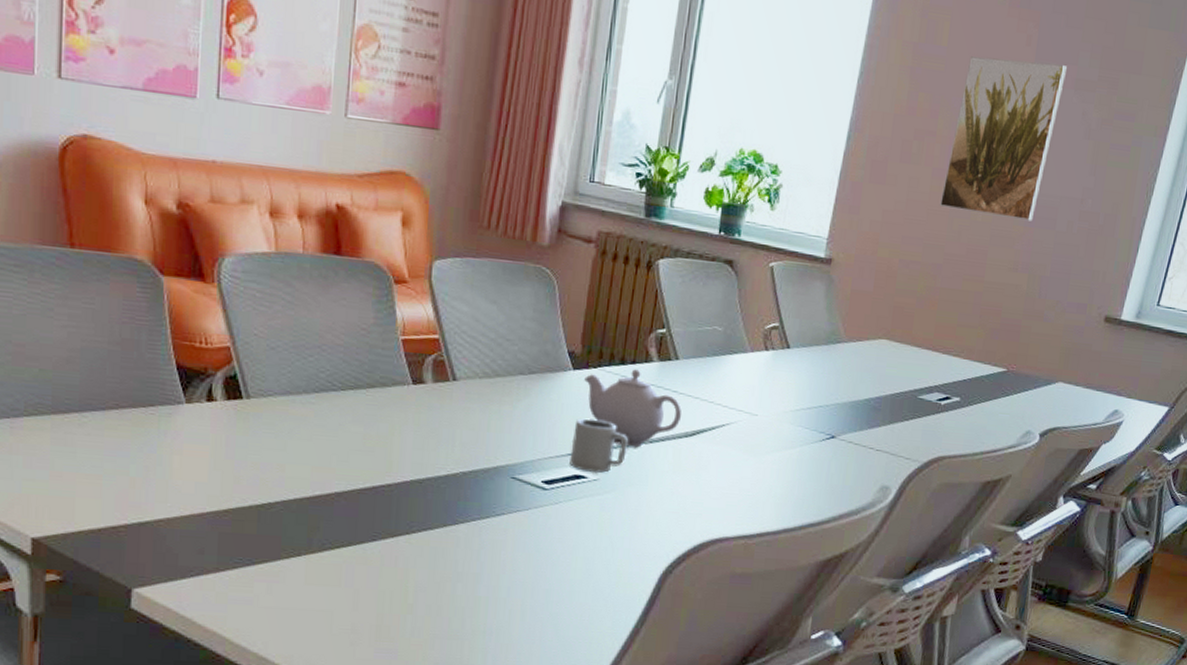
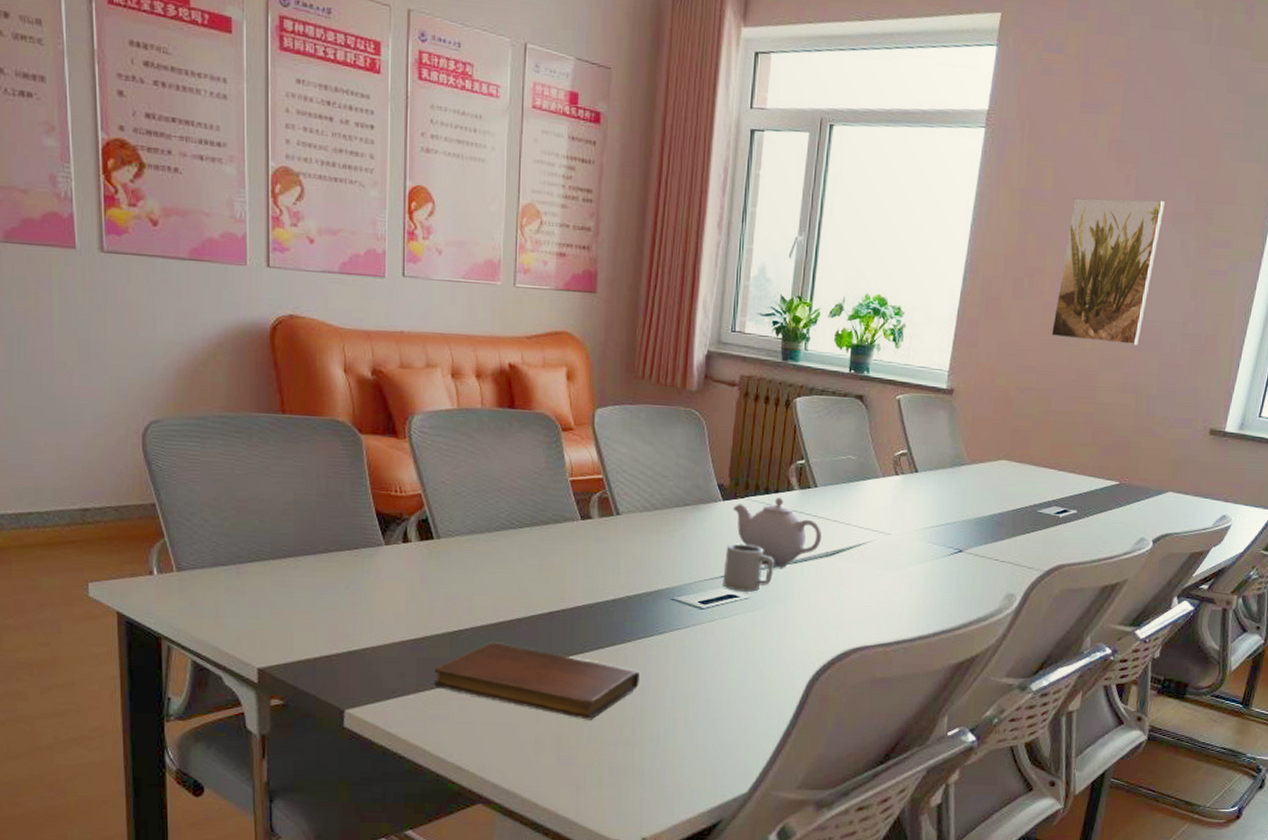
notebook: none [237,518,473,609] -> present [434,642,640,720]

